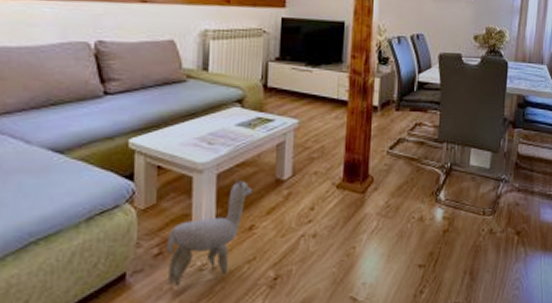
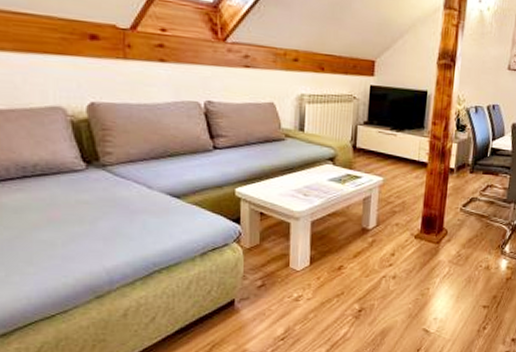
plush toy: present [166,178,252,287] -> none [268,225,341,313]

